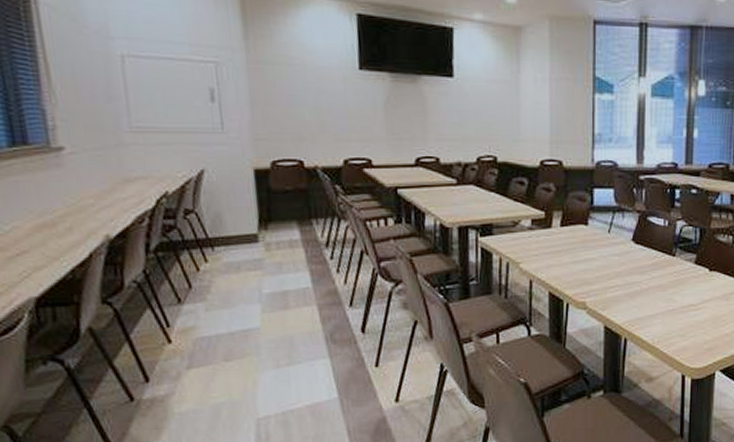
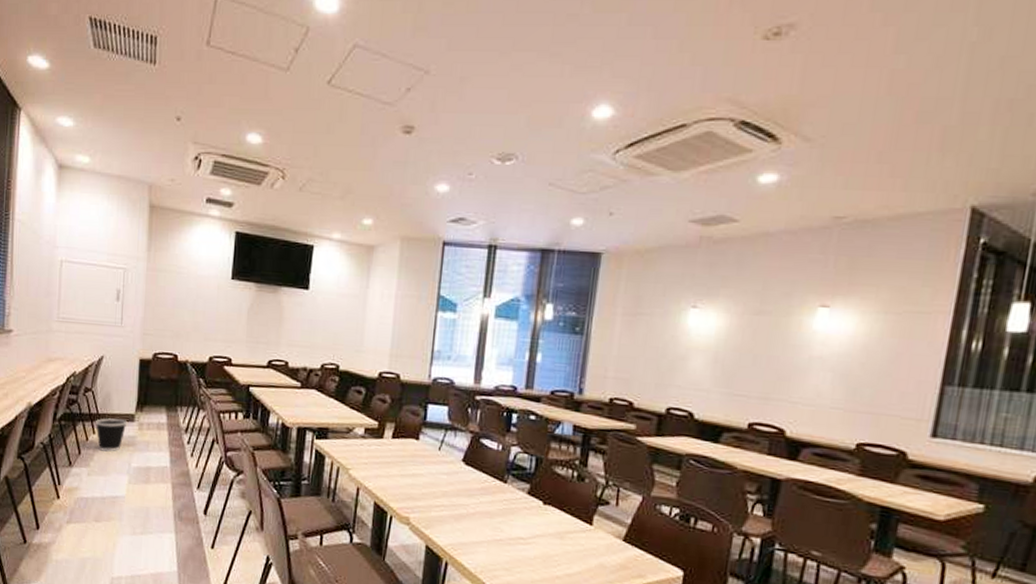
wastebasket: none [205,242,250,281] -> present [95,418,128,452]

